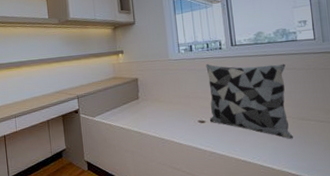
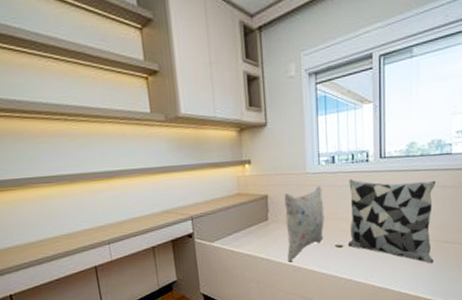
decorative pillow: none [151,70,187,136] -> present [284,186,324,263]

